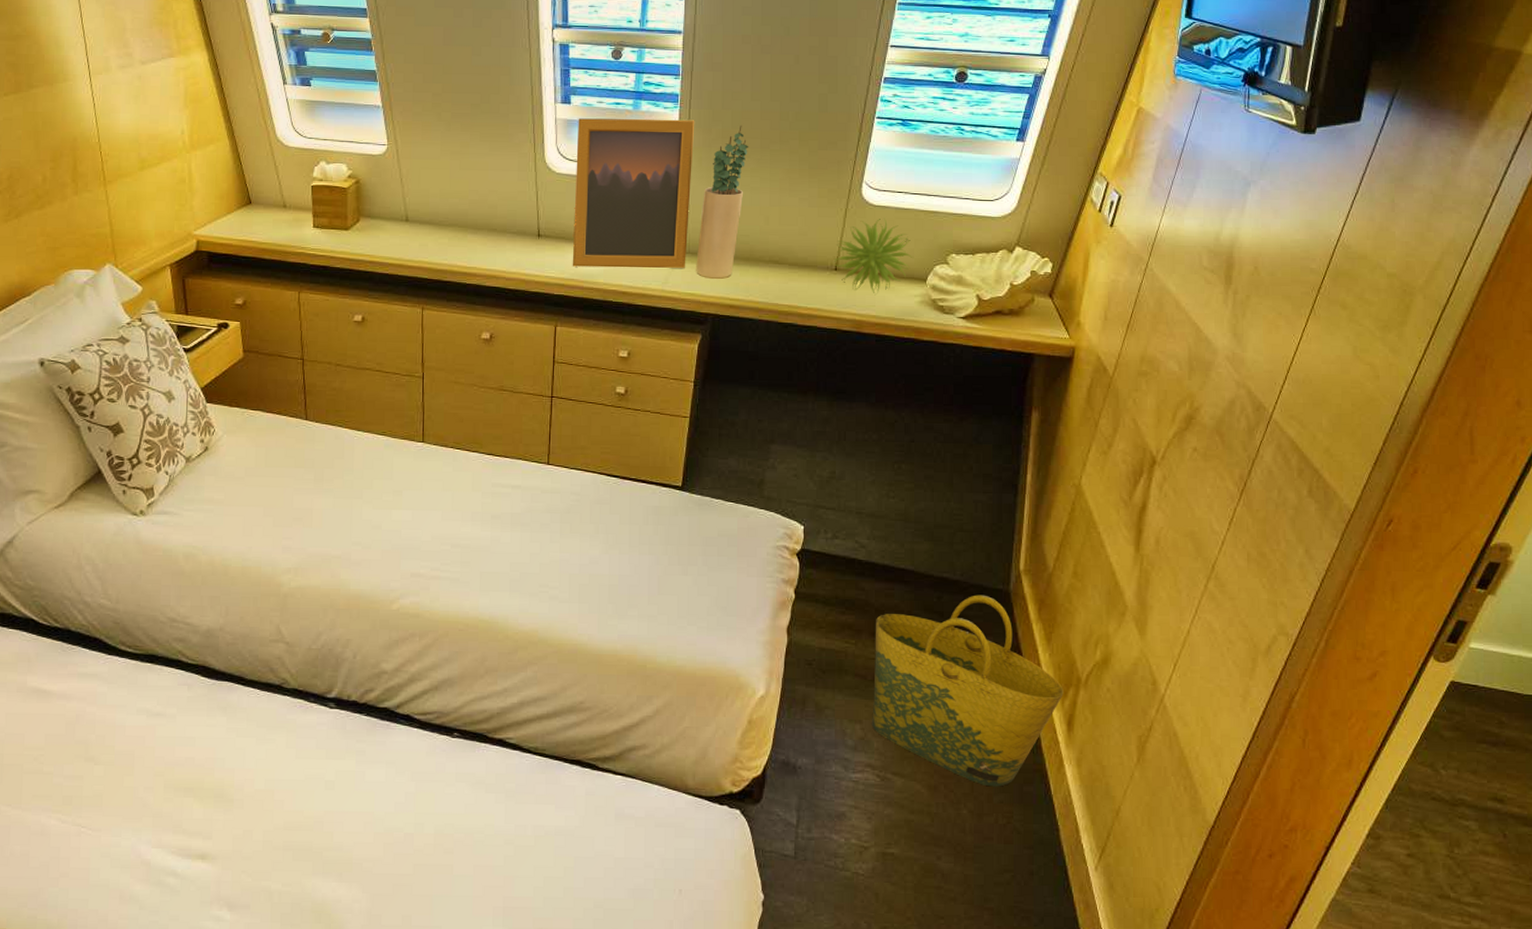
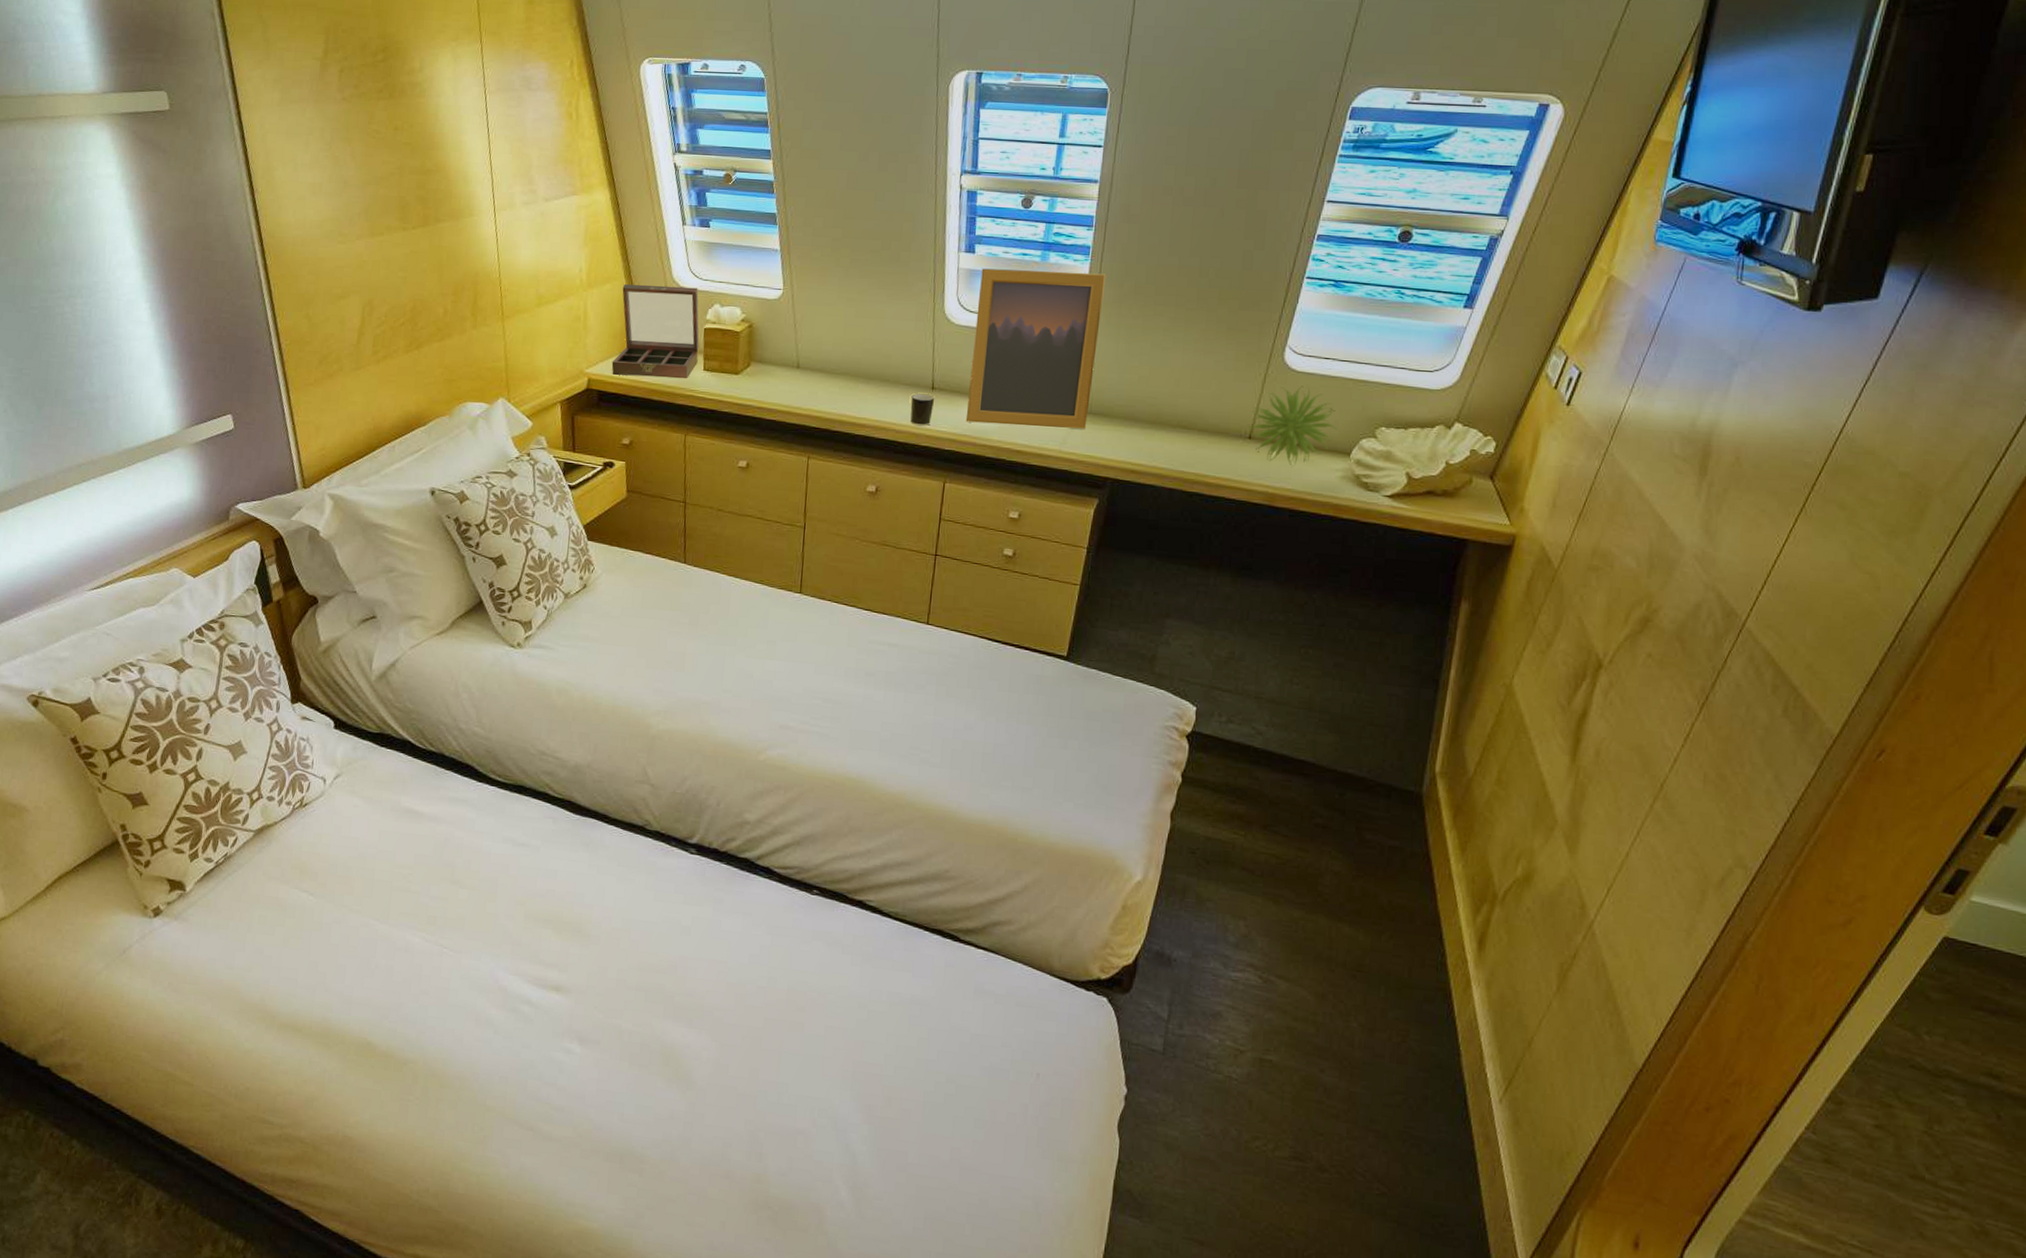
jewelry box: none [220,144,308,237] -> present [611,284,700,379]
mug: none [518,241,542,273] -> present [910,393,935,427]
vase: present [696,126,749,279] -> none [1097,282,1163,442]
tote bag: present [872,595,1063,787] -> none [1257,794,1477,1002]

